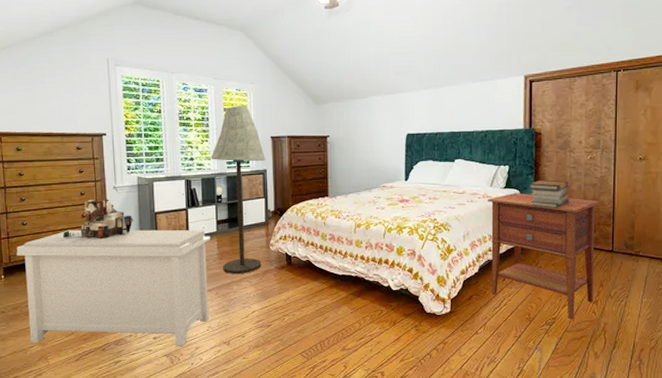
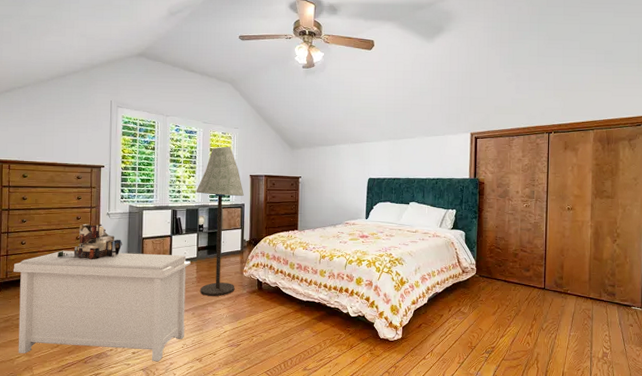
nightstand: present [488,193,599,319] -> none [437,234,533,349]
book stack: present [529,179,570,208] -> none [473,223,509,249]

